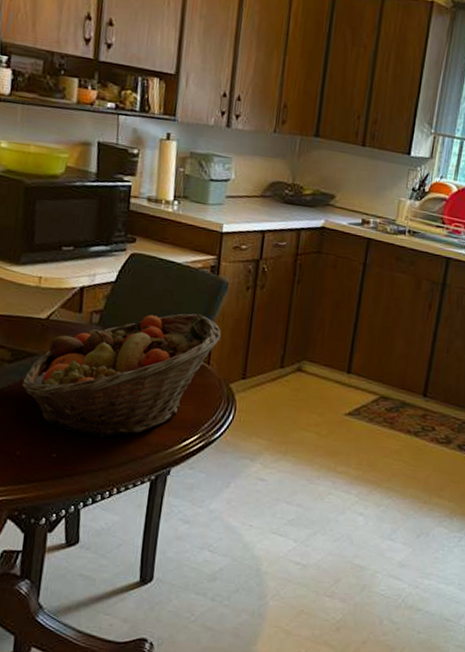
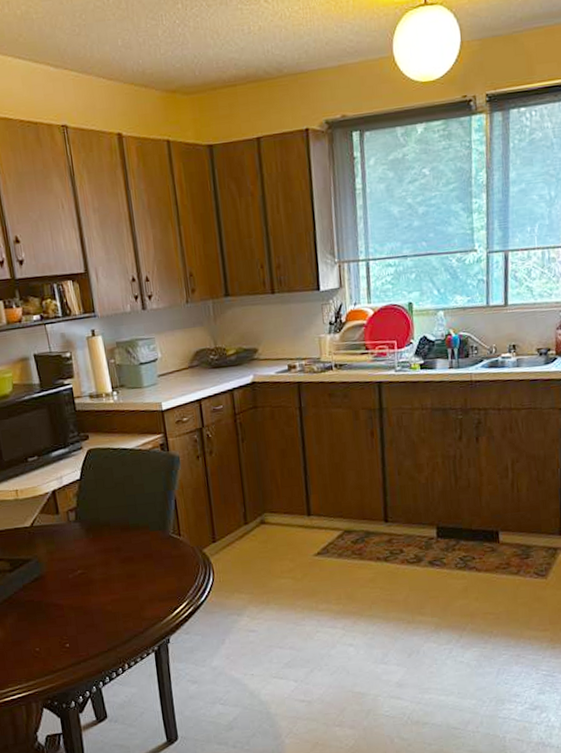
fruit basket: present [22,313,221,438] -> none [25,491,185,623]

